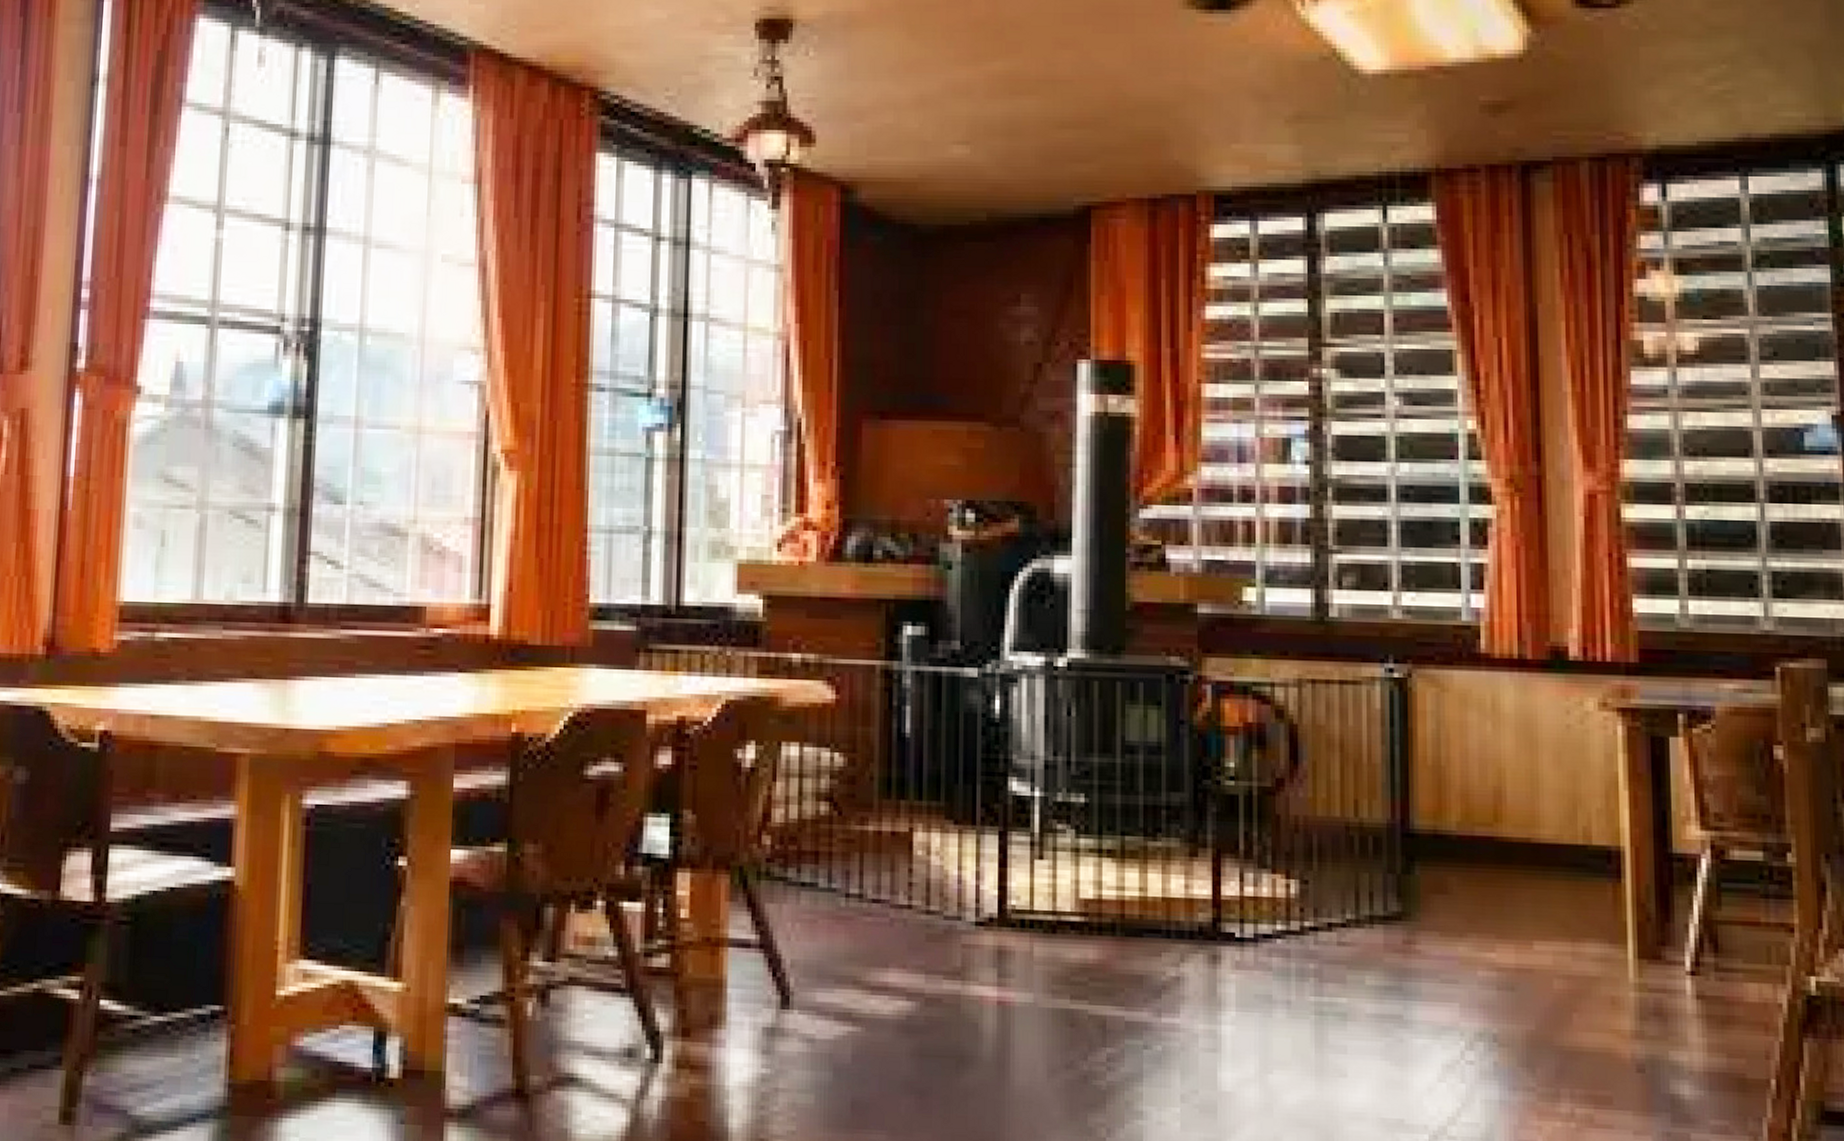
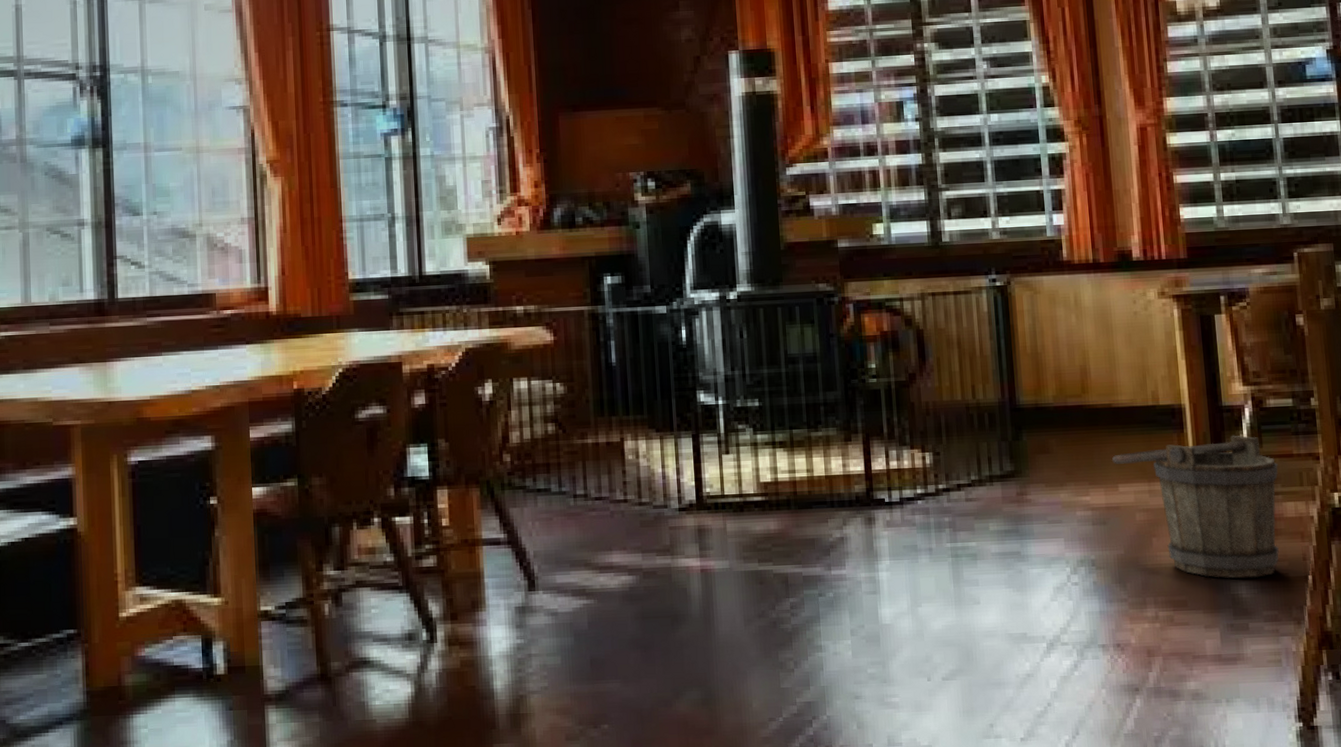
bucket: none [1526,891,1740,1076] -> present [1111,435,1279,579]

